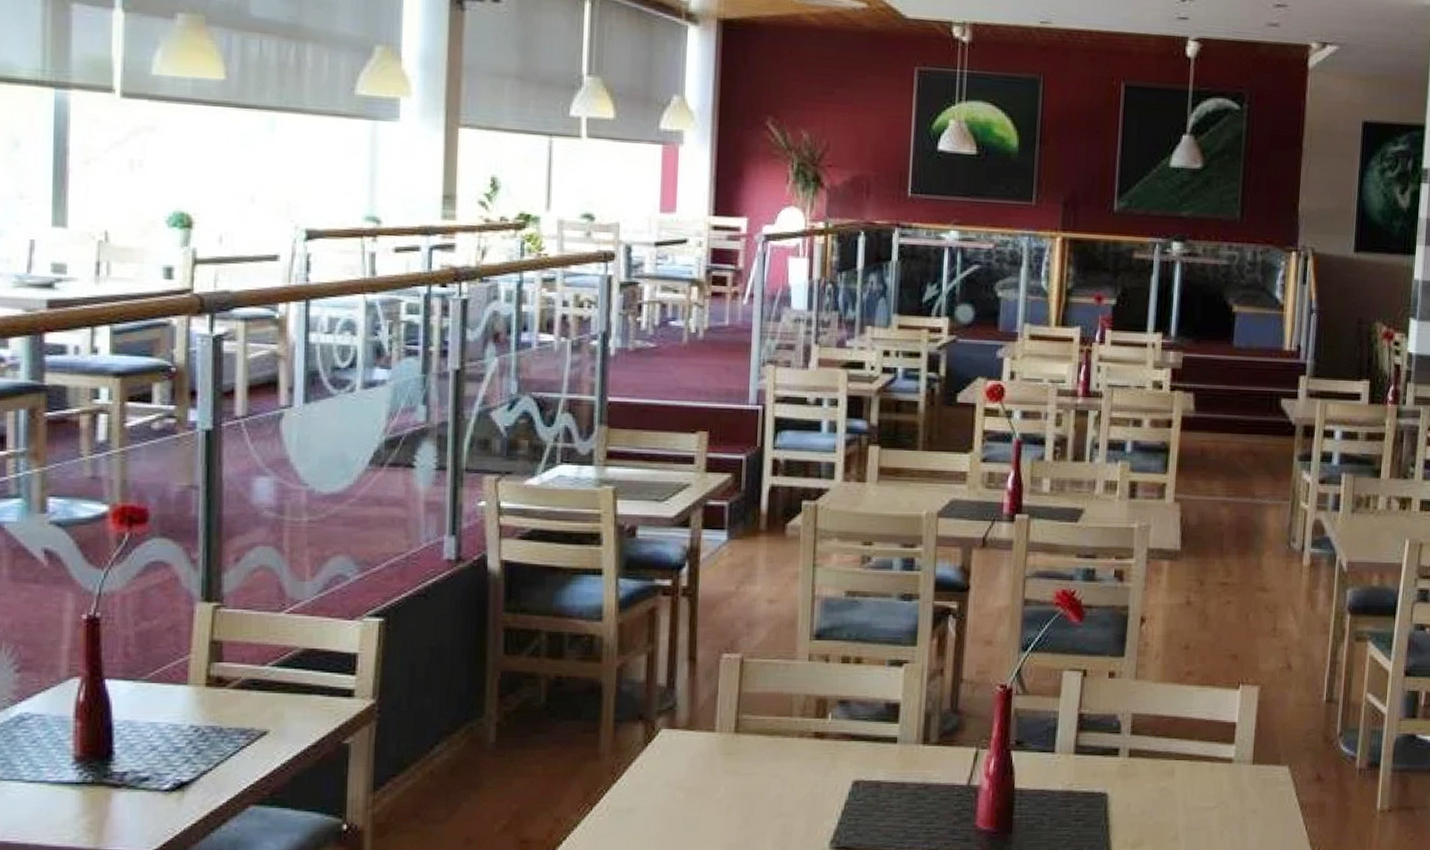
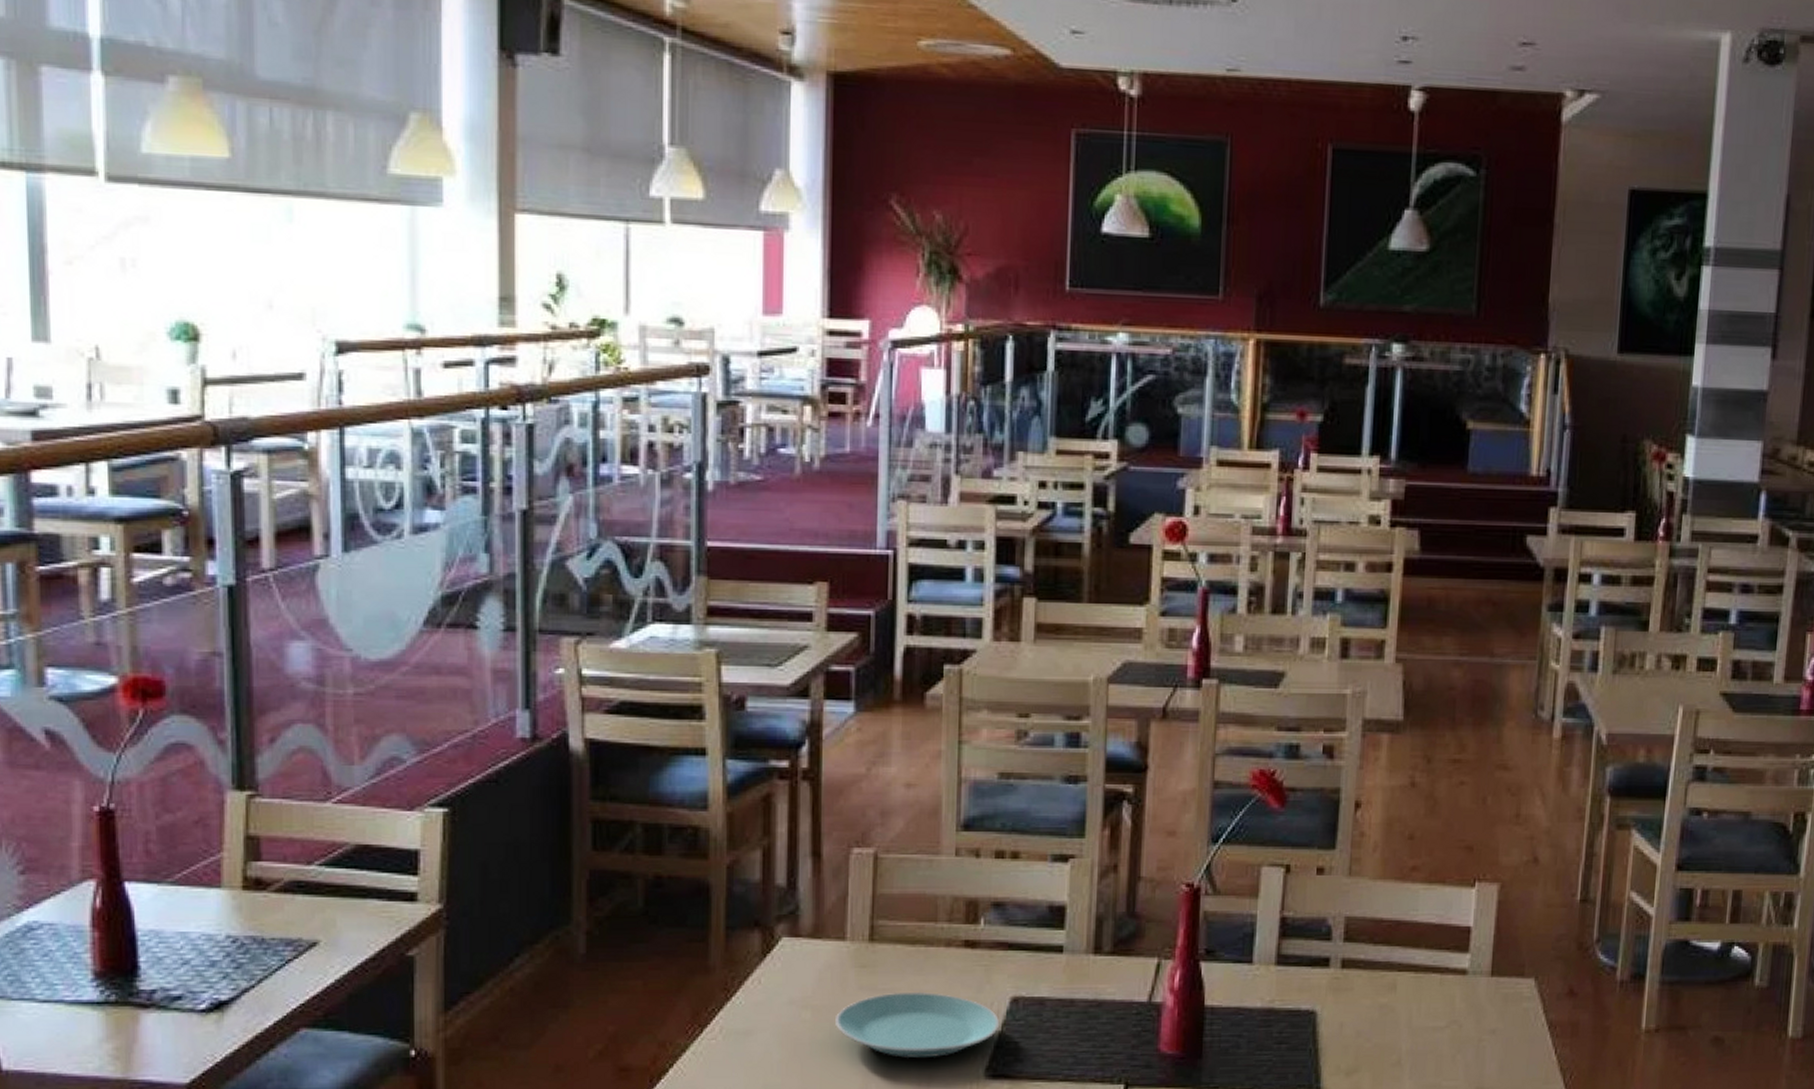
plate: none [705,775,843,833] -> present [836,991,1000,1059]

